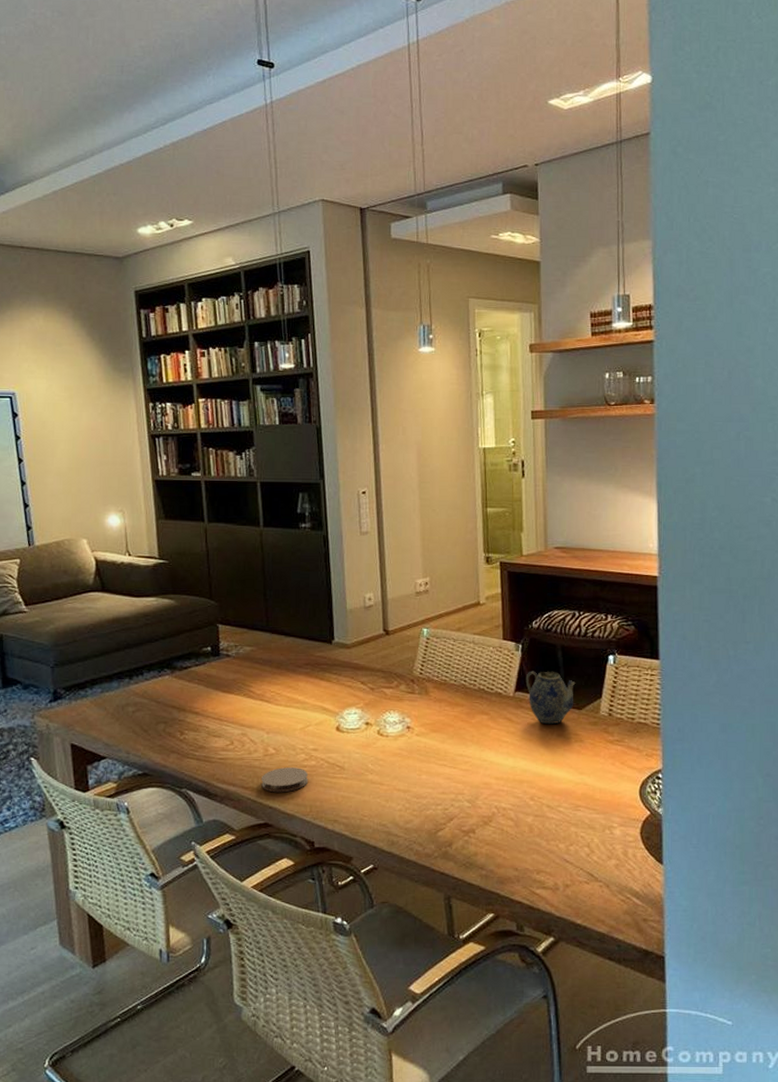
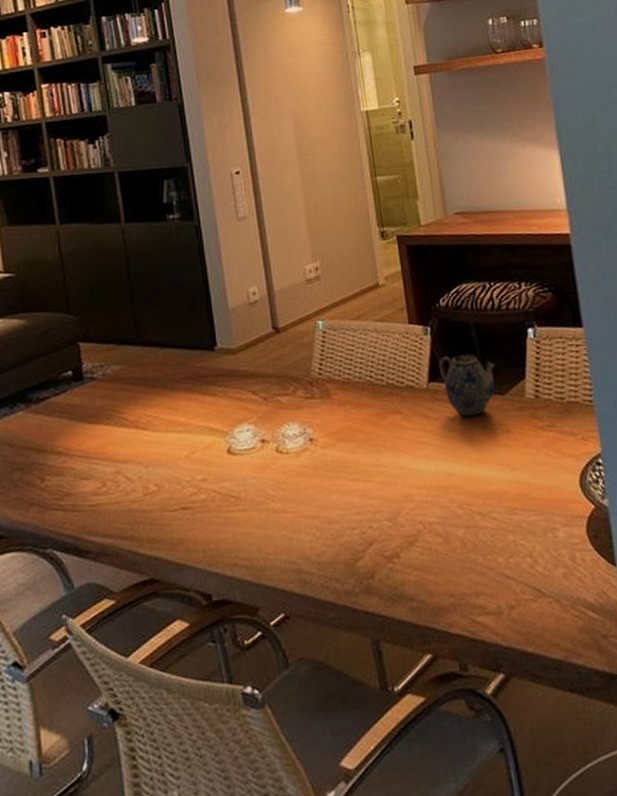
coaster: present [261,767,309,793] -> none [143,504,199,539]

